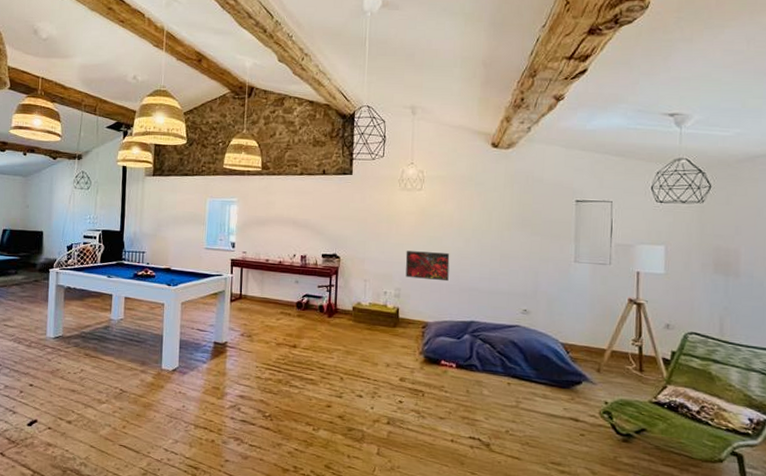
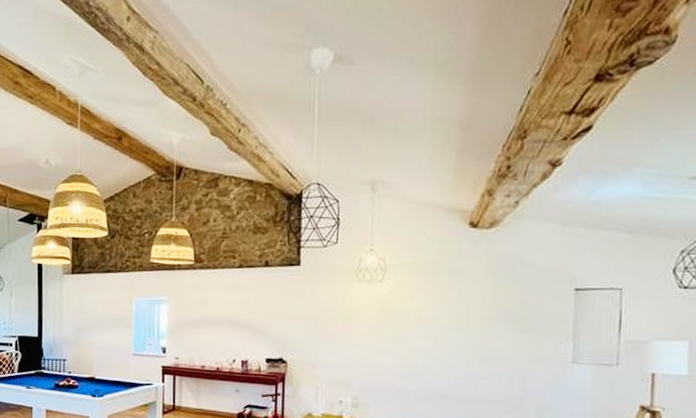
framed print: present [405,251,450,282] -> none [364,353,418,388]

